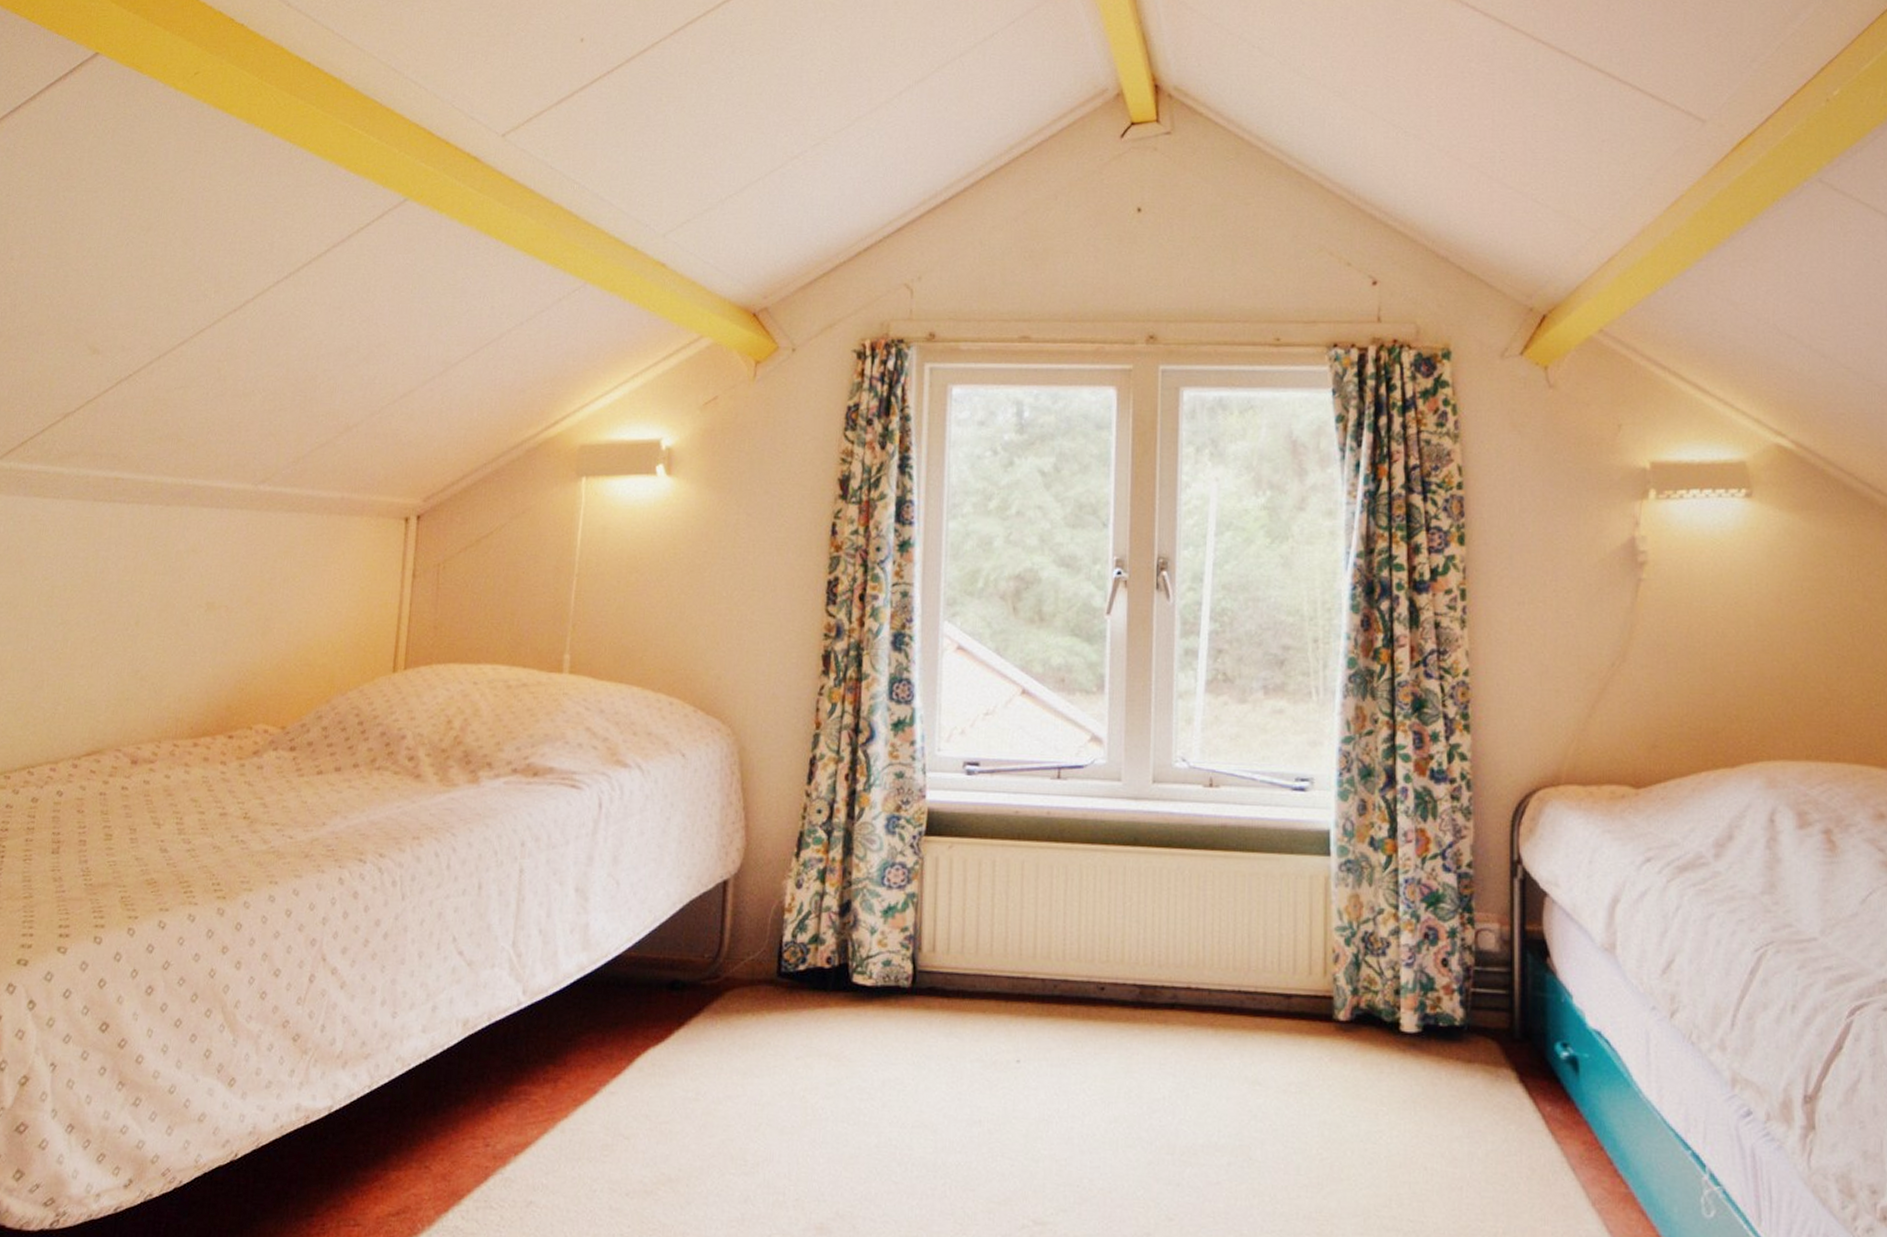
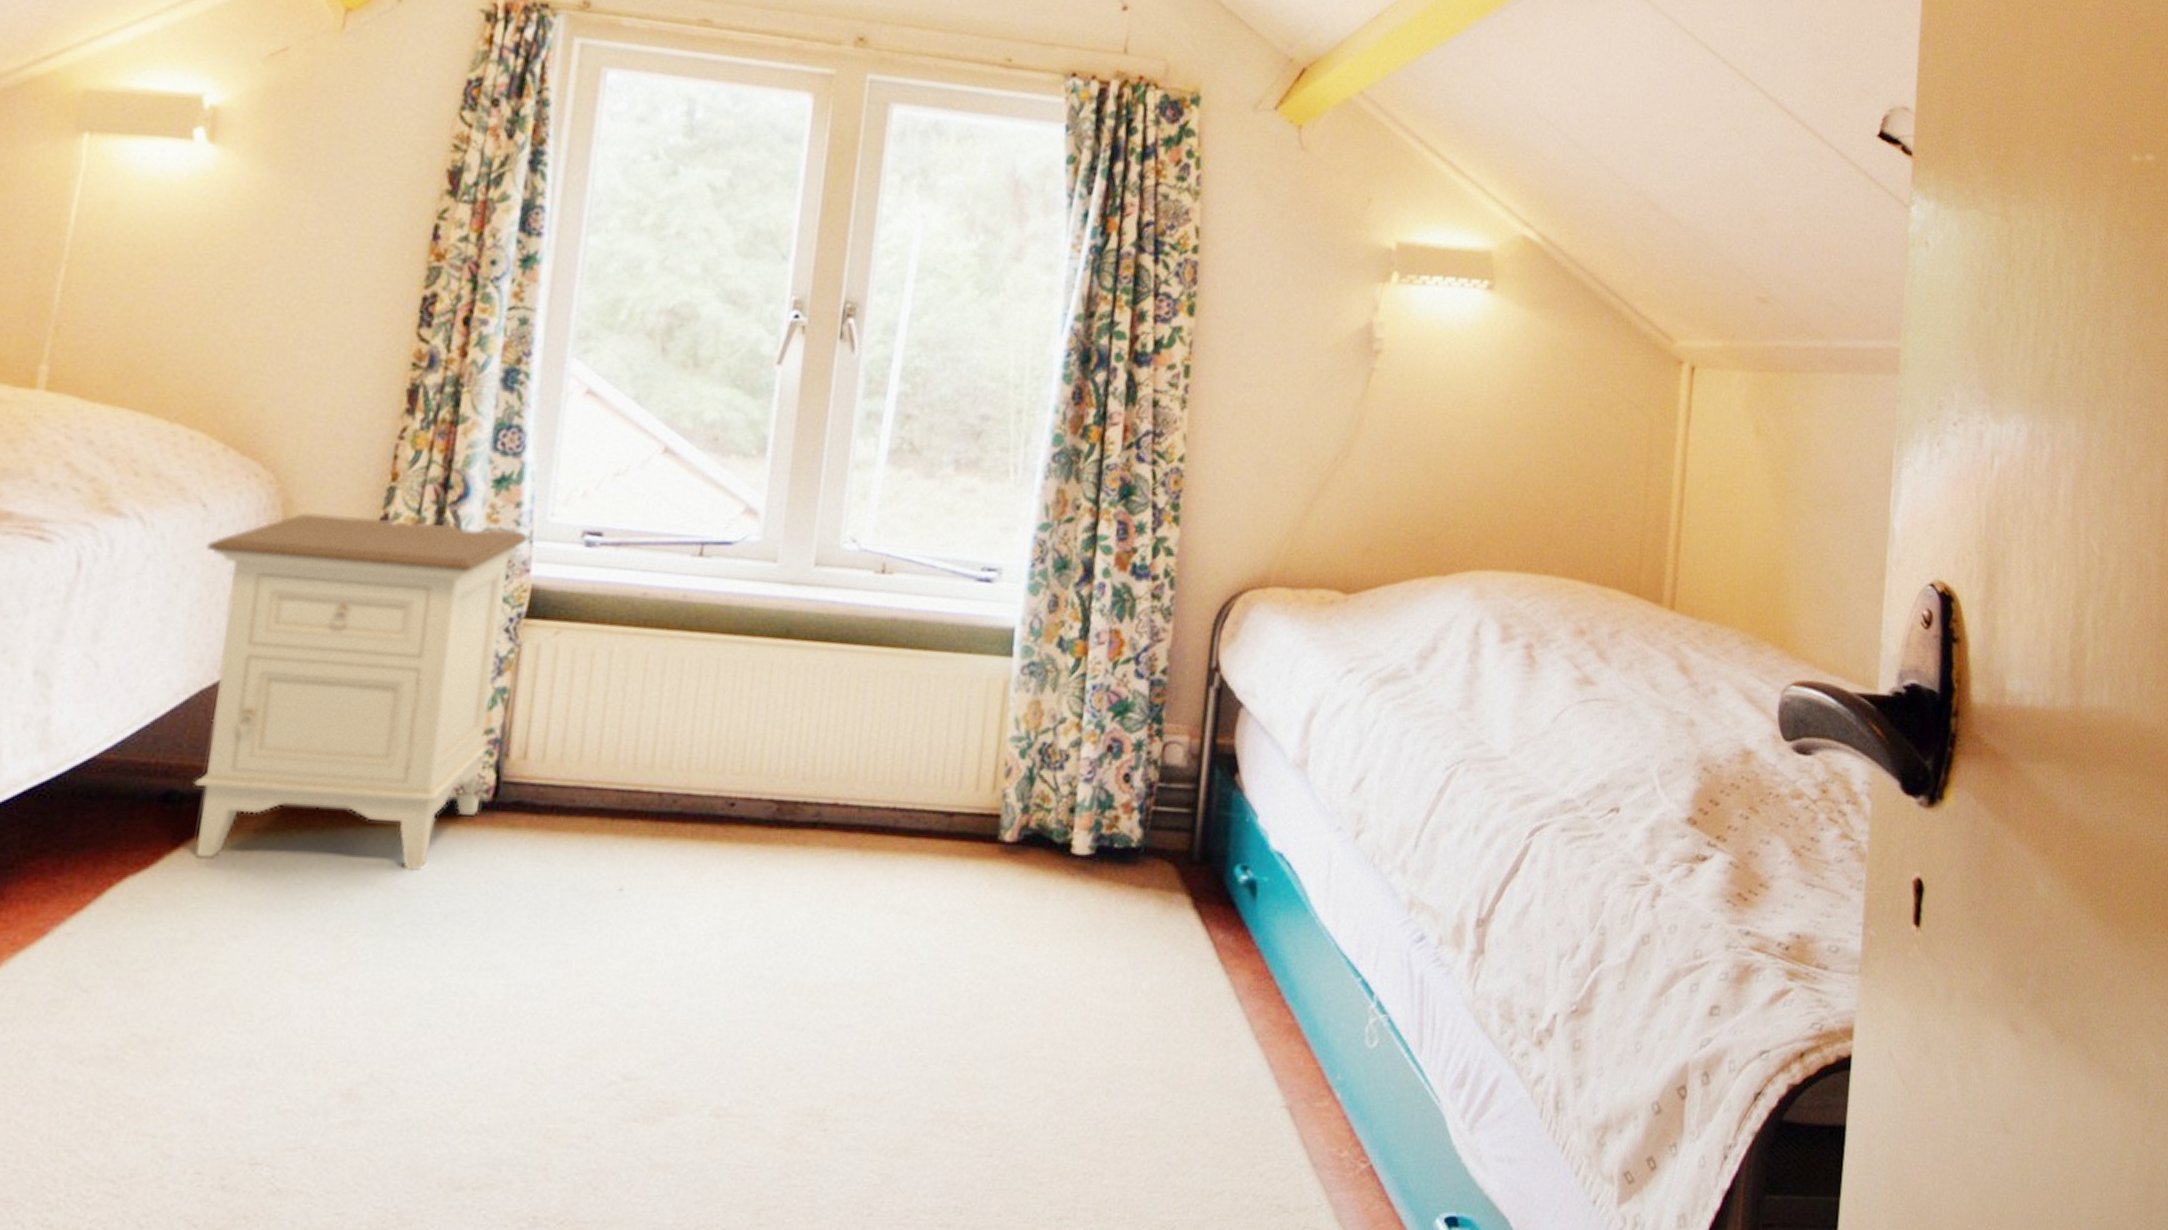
nightstand: none [686,757,923,1046] -> present [194,513,530,872]

